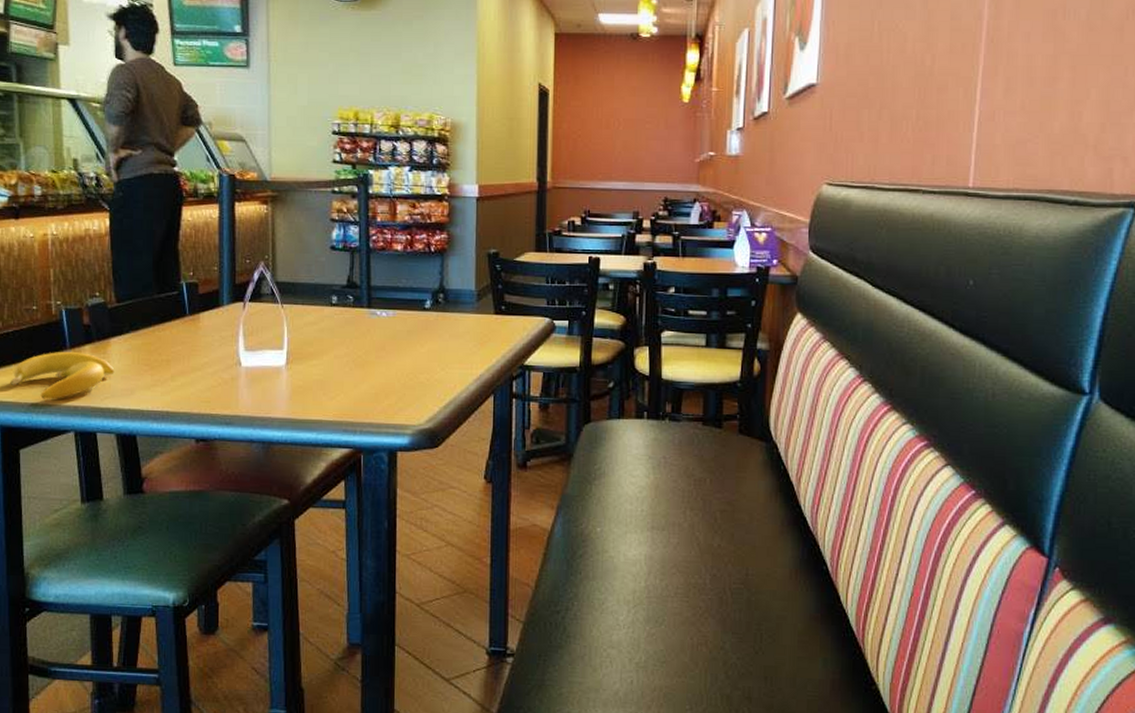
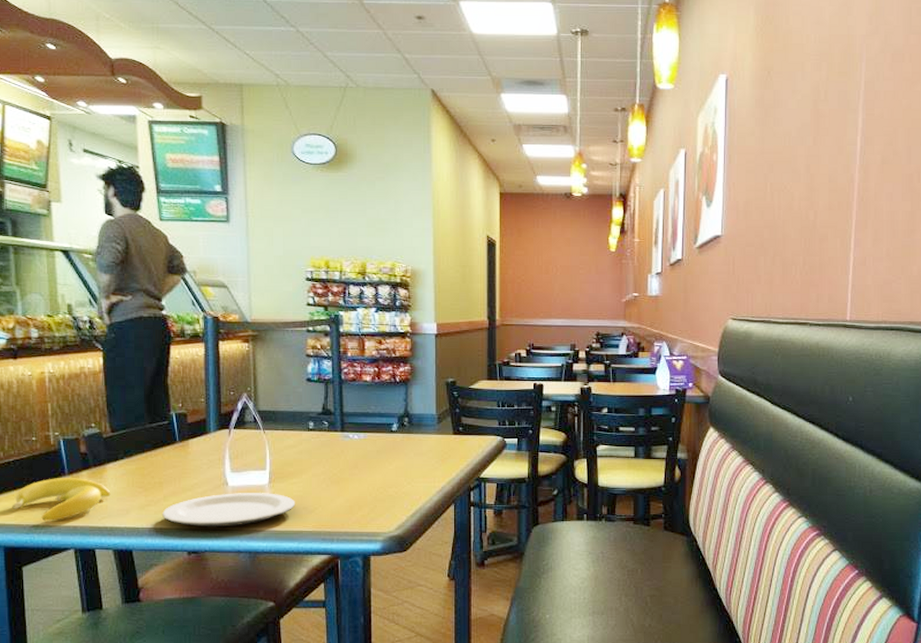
plate: none [169,374,314,413] -> present [162,493,295,527]

